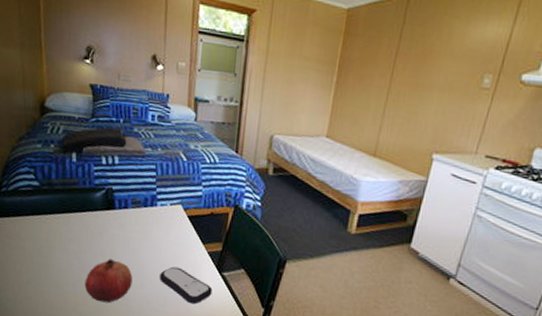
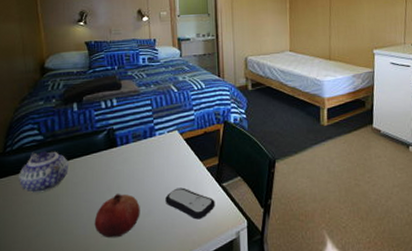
teapot: none [13,197,63,241] -> present [19,150,68,193]

